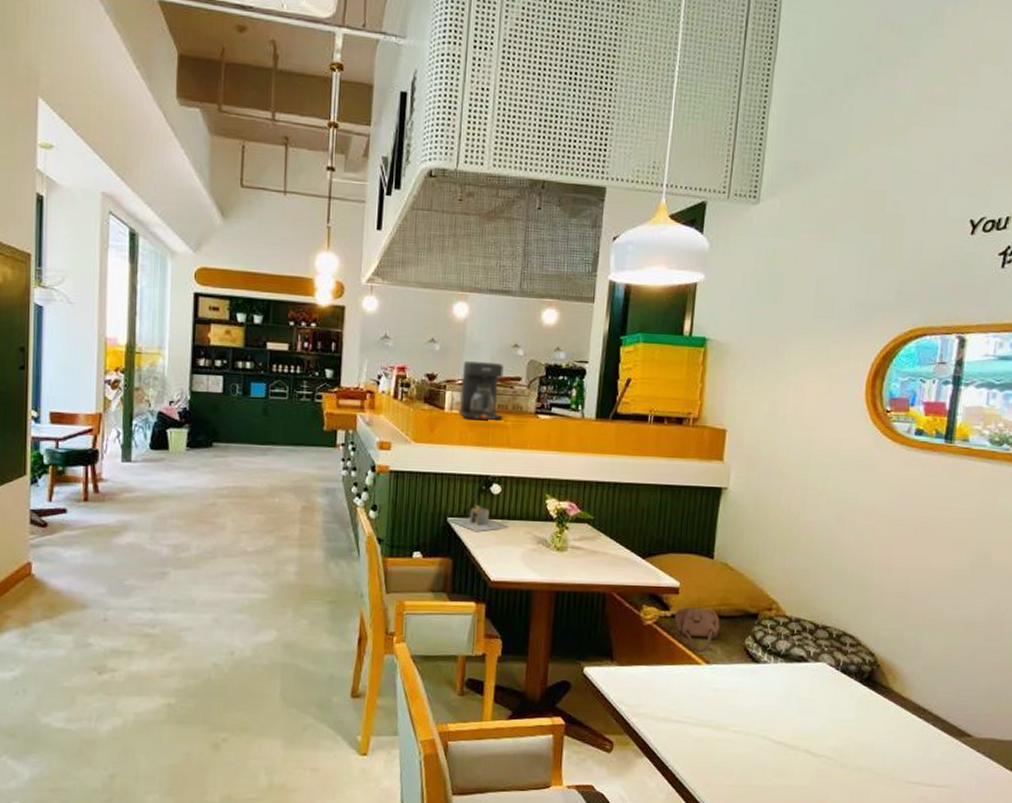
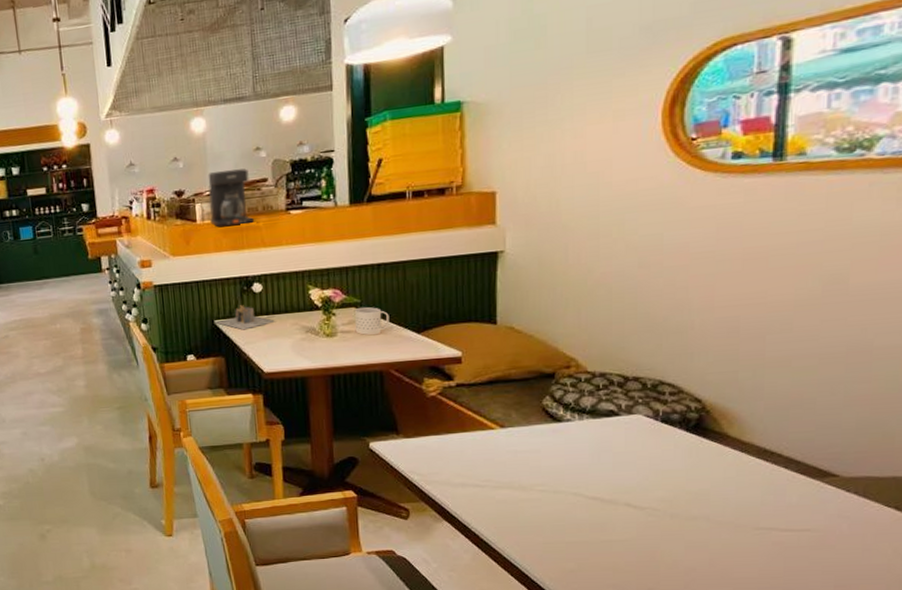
mug: none [585,524,619,555] -> present [354,307,390,336]
handbag: present [674,607,720,652] -> none [459,373,512,417]

